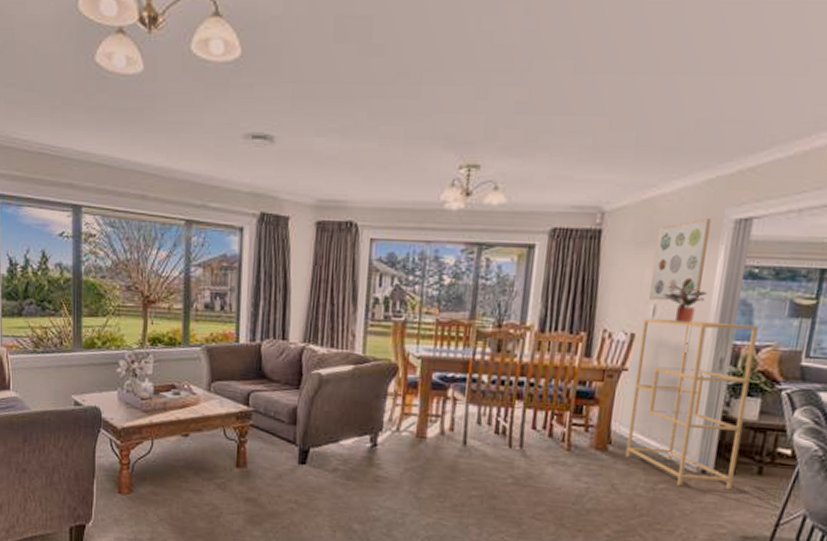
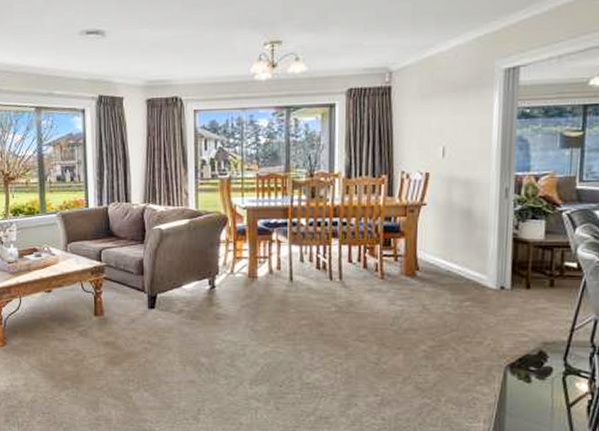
shelving unit: present [625,318,759,489] -> none [432,157,536,302]
wall art: present [649,219,711,301] -> none [437,70,484,143]
potted plant: present [662,277,708,323] -> none [449,121,488,160]

